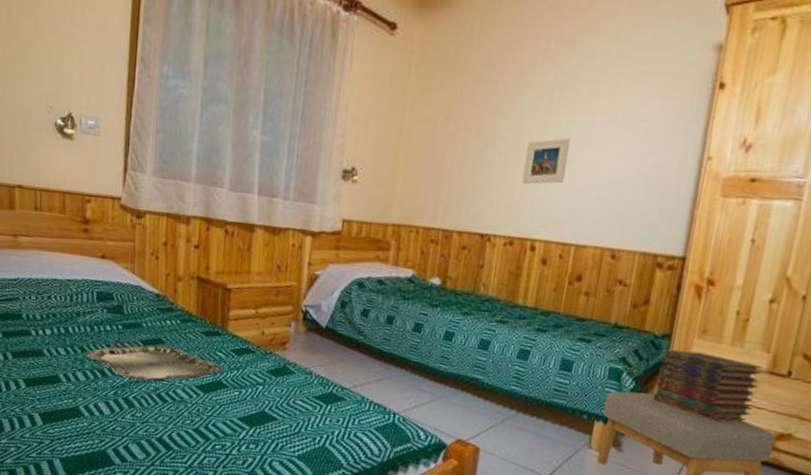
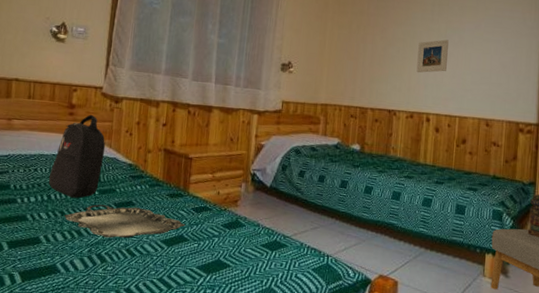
backpack: none [64,231,128,333] -> present [48,114,106,198]

